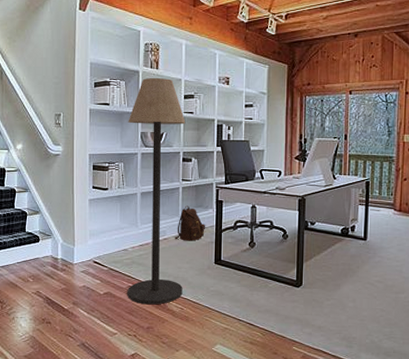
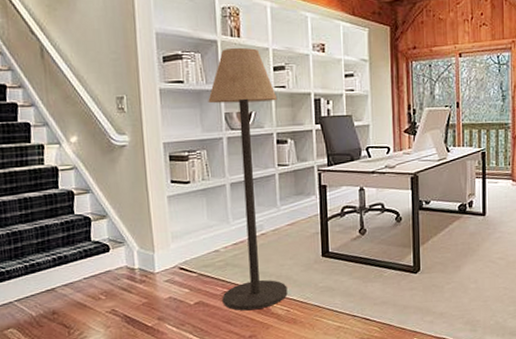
backpack: present [174,205,206,241] -> none [274,194,309,235]

